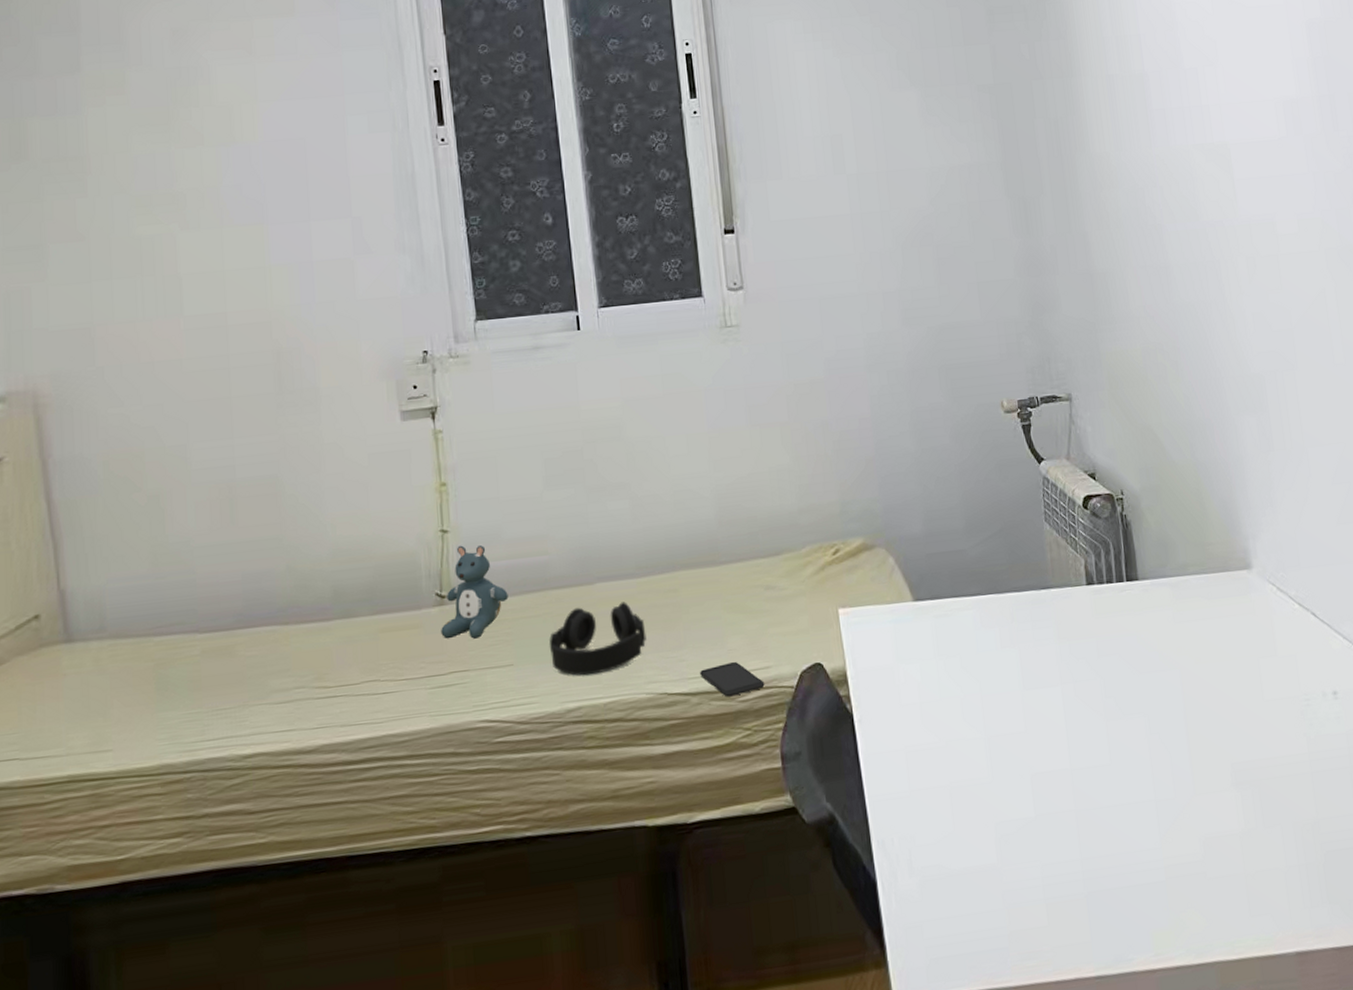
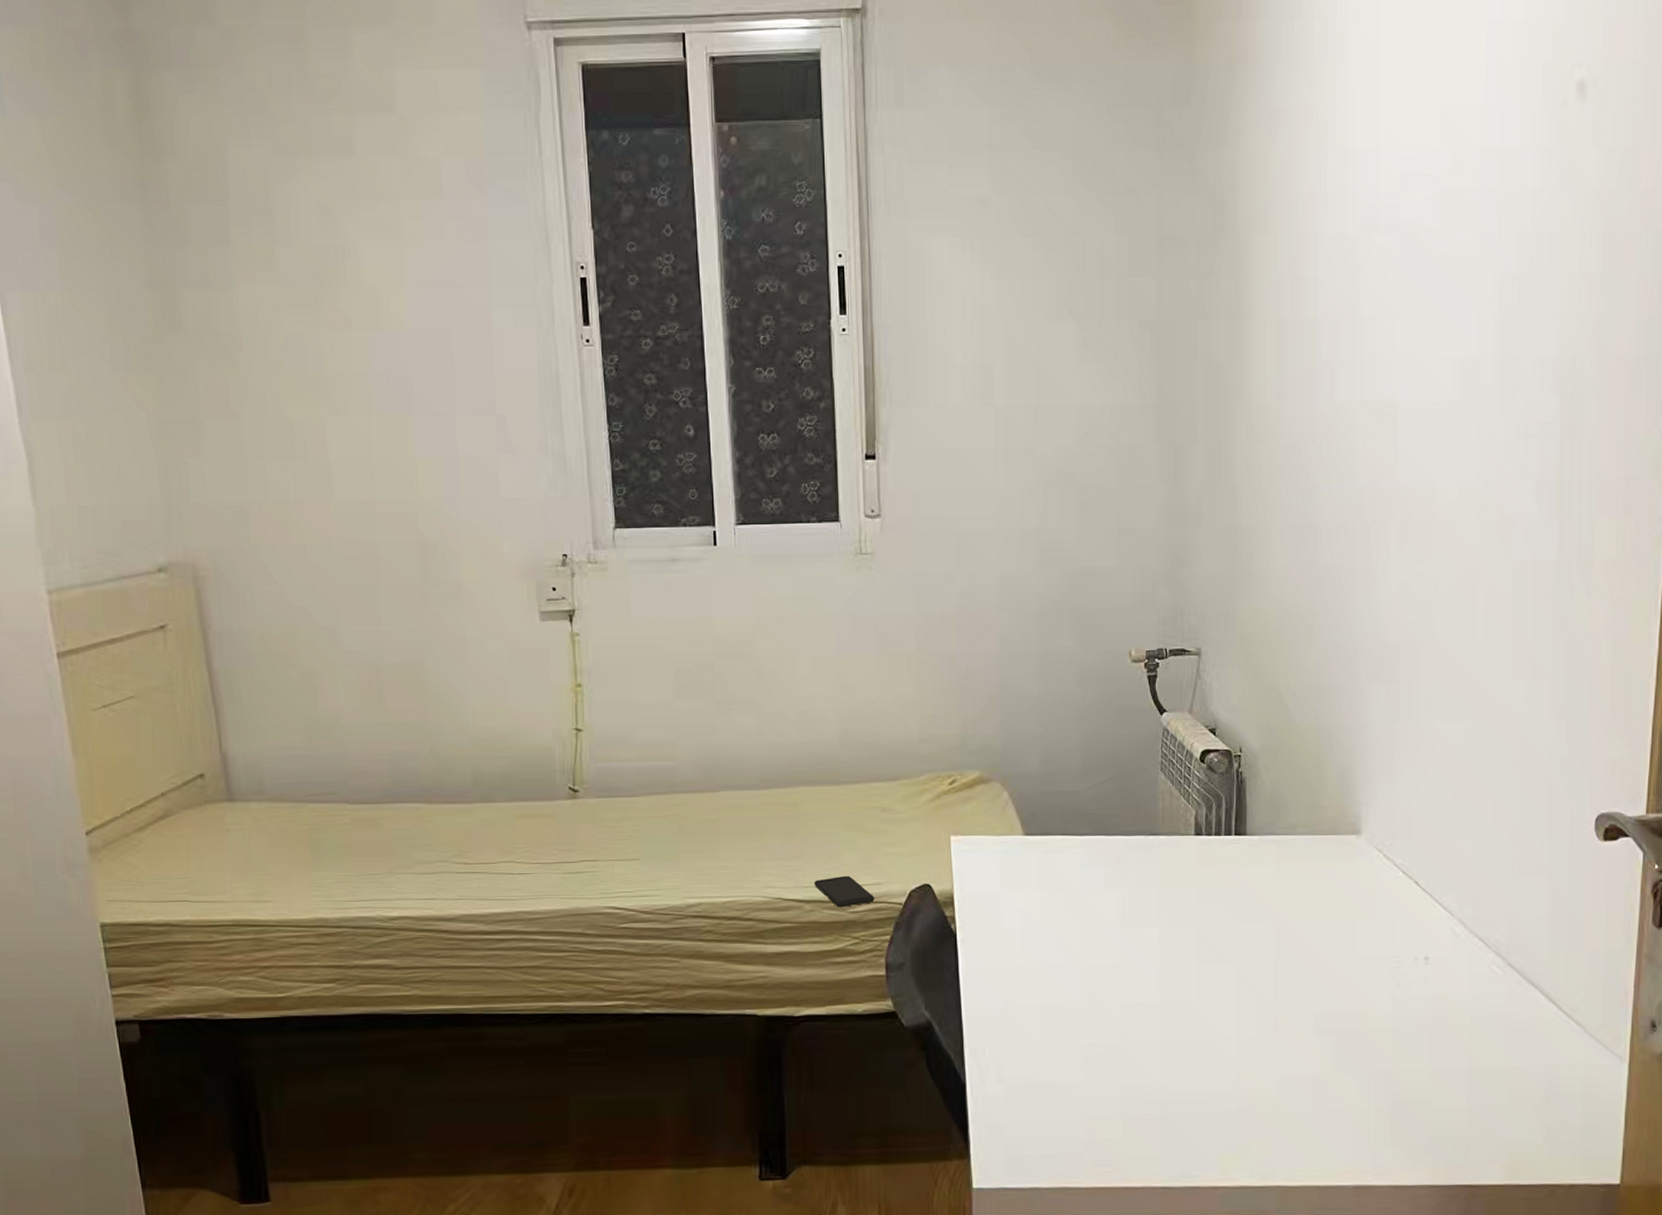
stuffed animal: present [441,545,509,639] -> none [573,744,637,832]
headphones: present [548,601,647,675] -> none [673,811,766,874]

